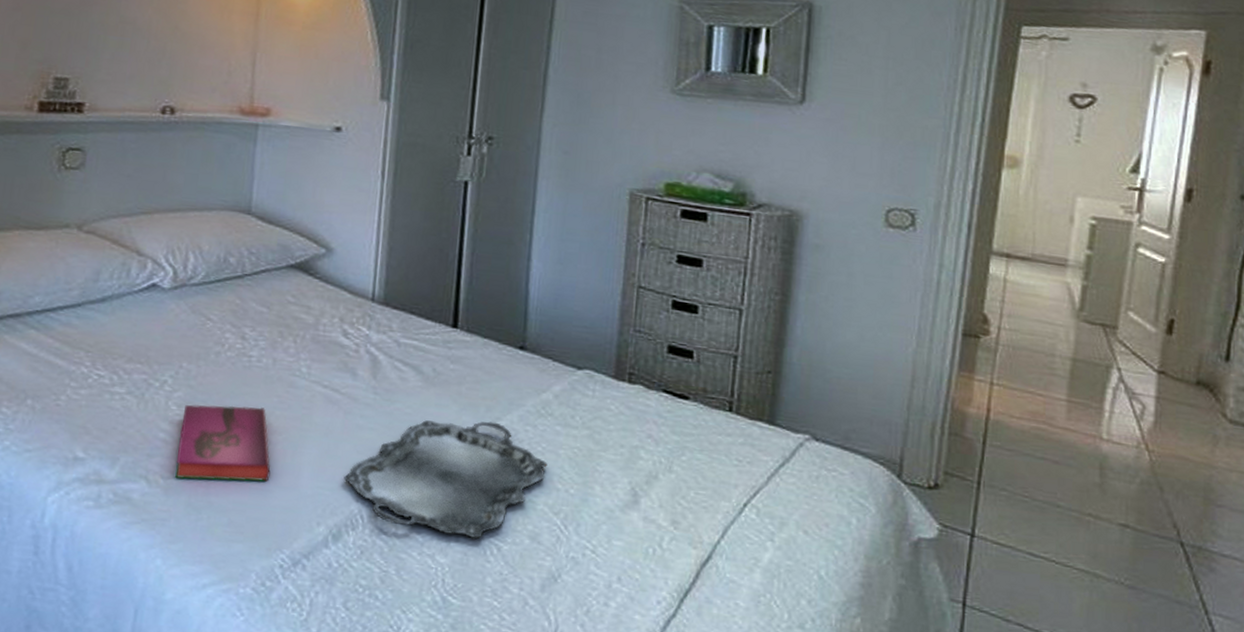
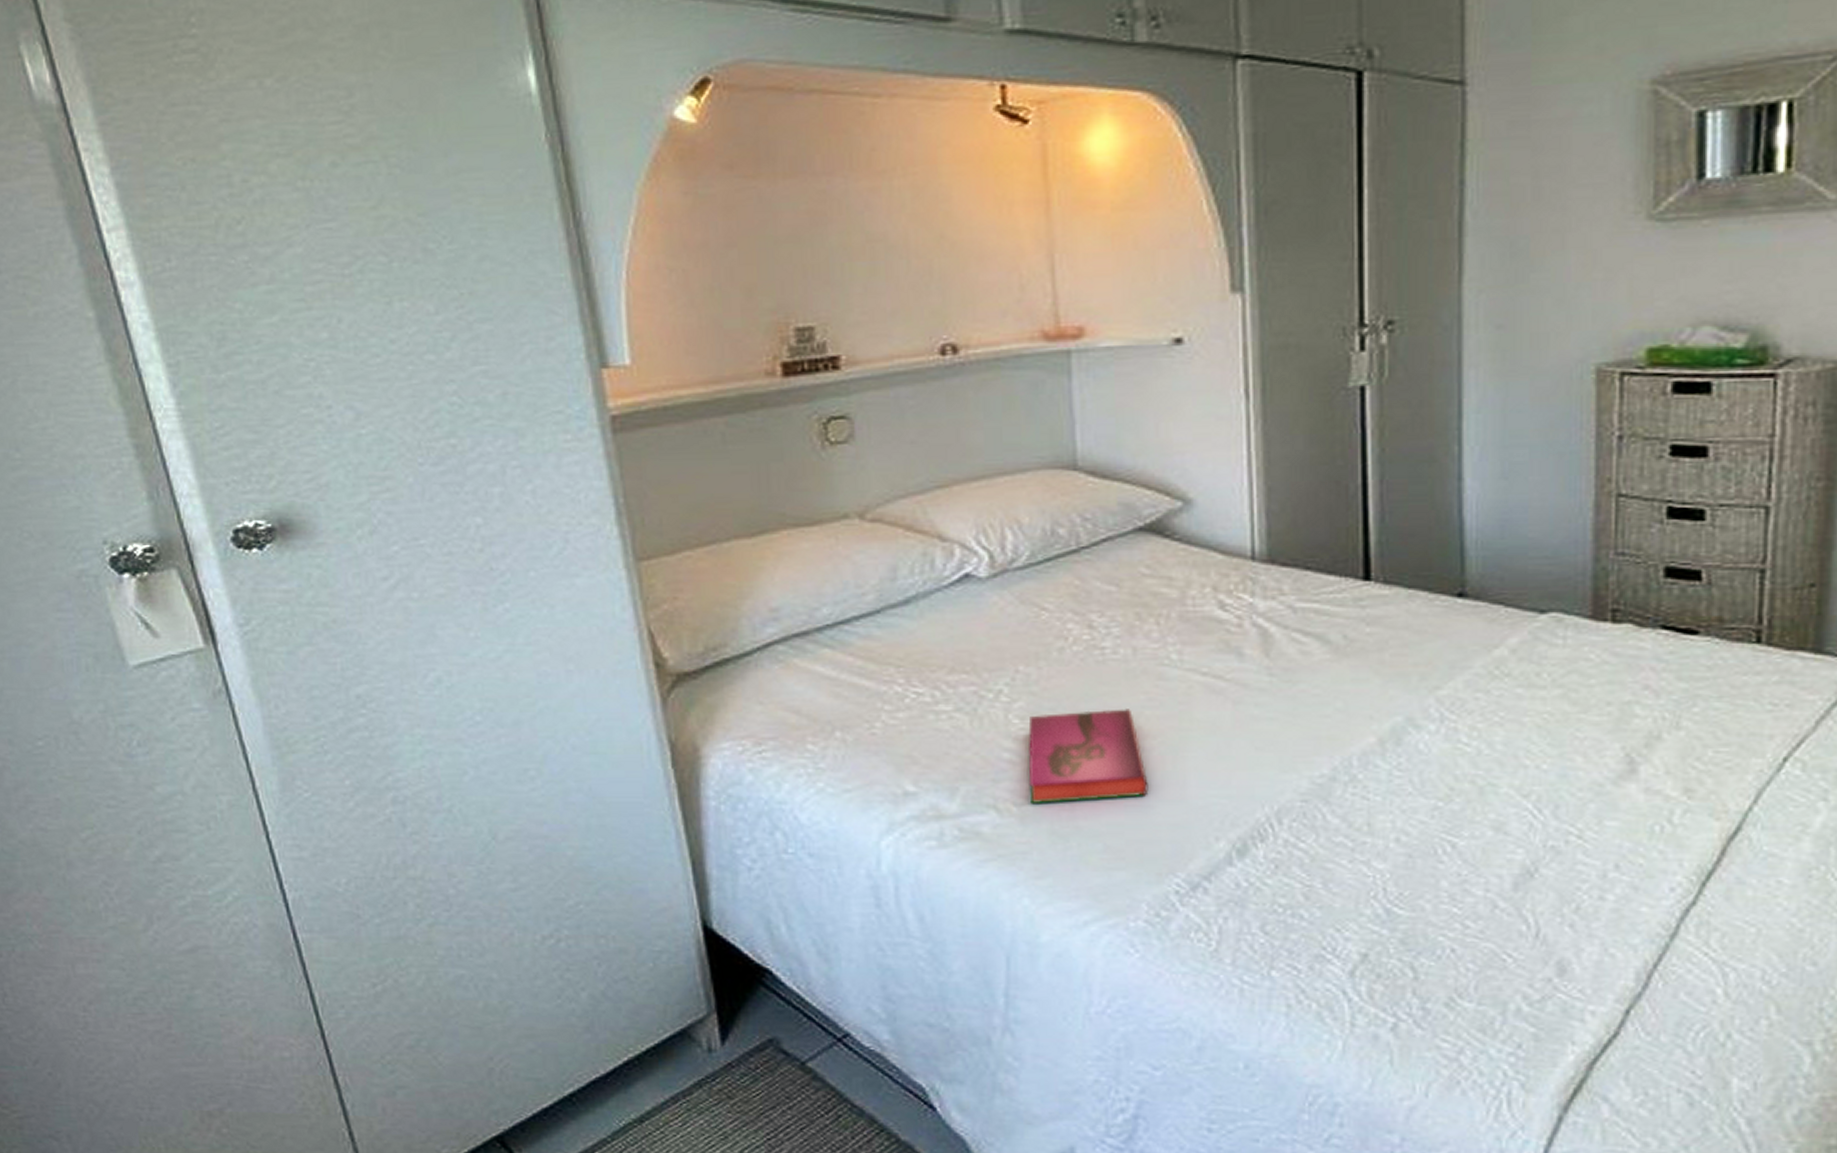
serving tray: present [343,420,548,539] -> none [1242,692,1509,837]

